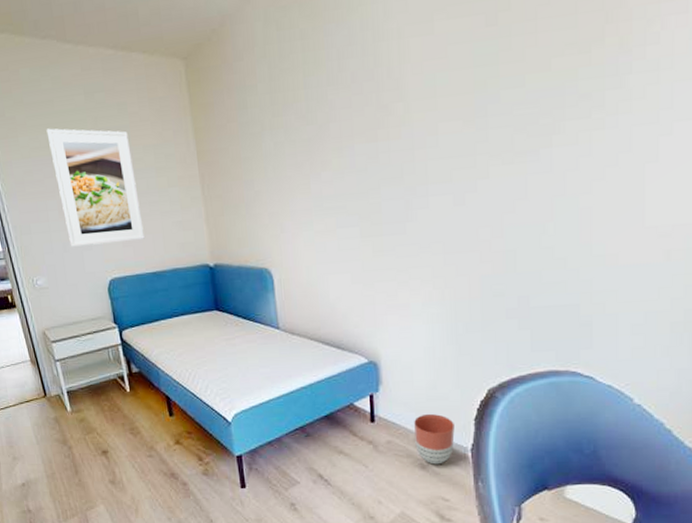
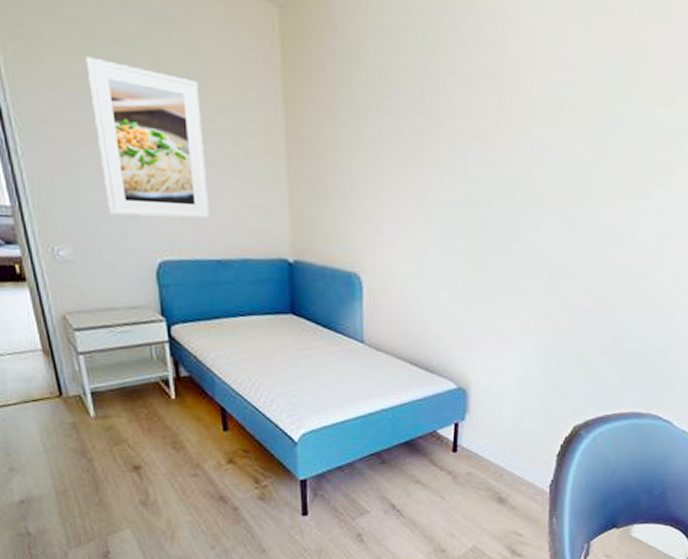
planter: present [414,413,455,465] -> none [496,446,537,499]

